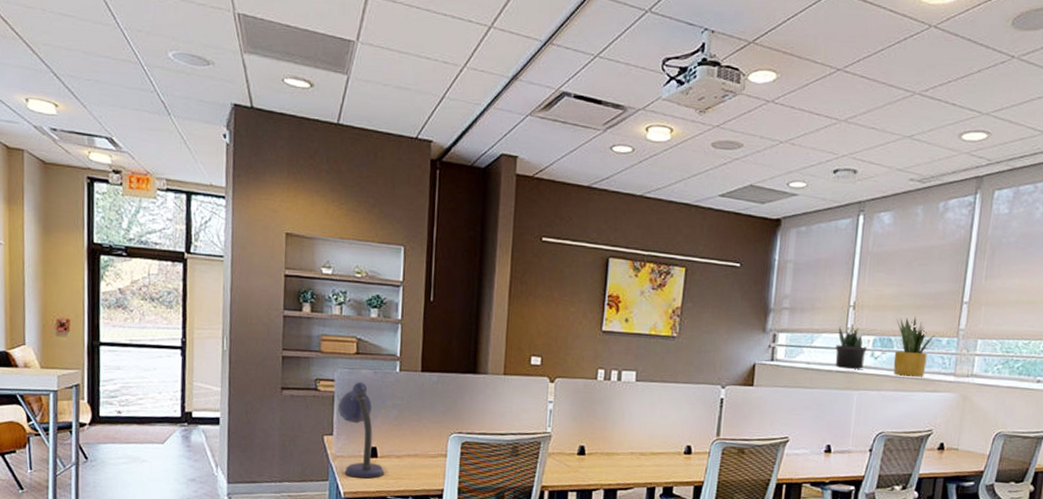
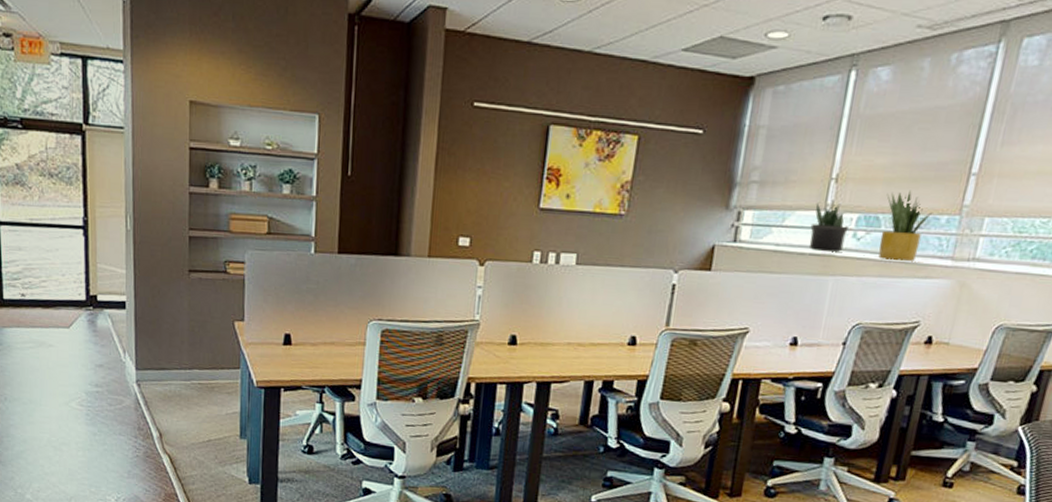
desk lamp: present [338,382,385,480] -> none [249,264,299,368]

